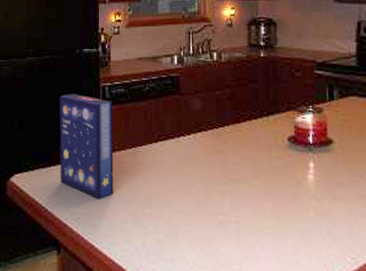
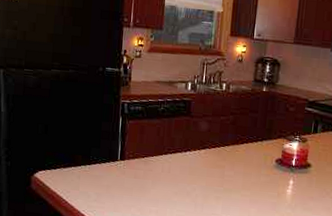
cereal box: present [59,94,114,199] -> none [79,106,131,197]

